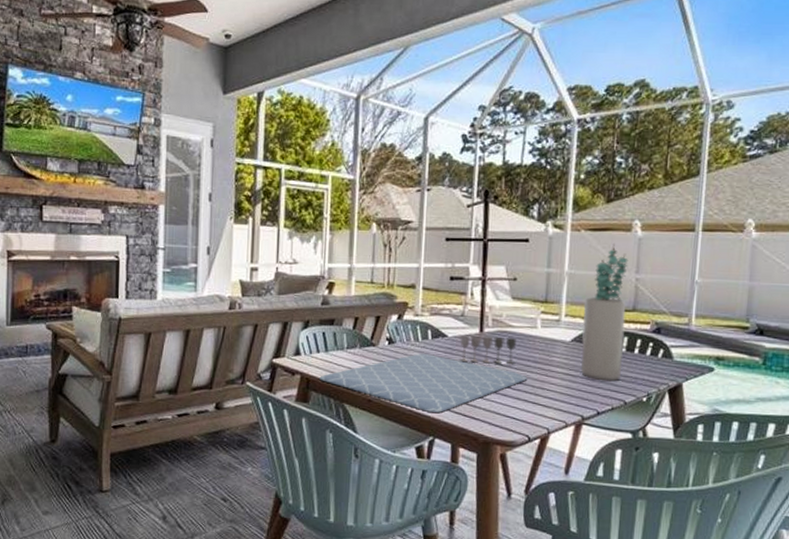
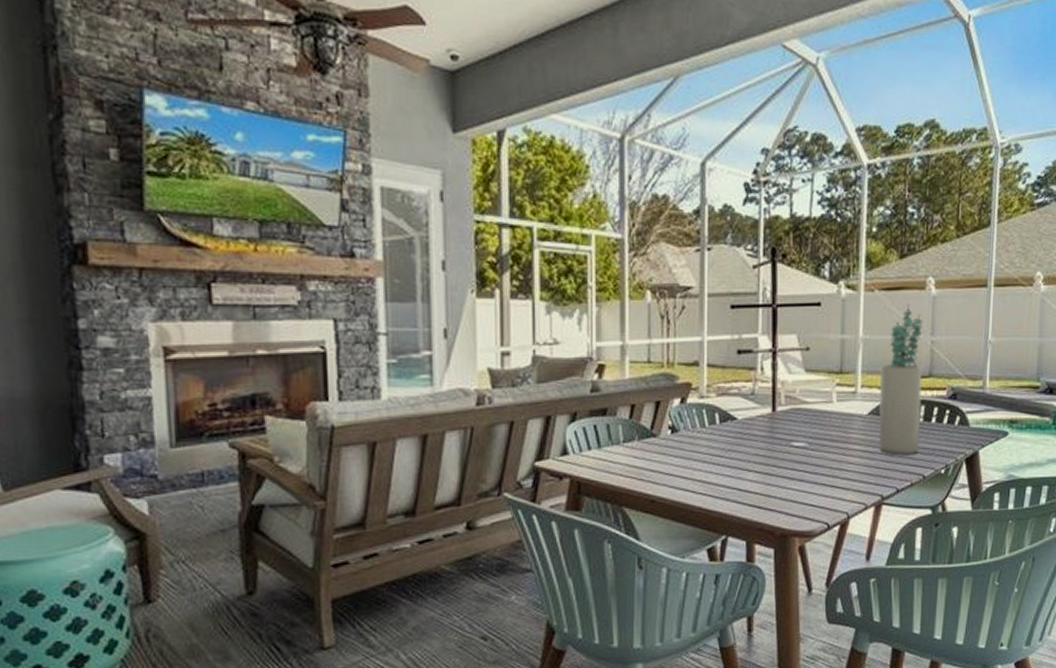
placemat: present [319,354,528,413] -> none [593,441,825,509]
wine glass: present [460,335,516,364] -> none [751,415,811,447]

